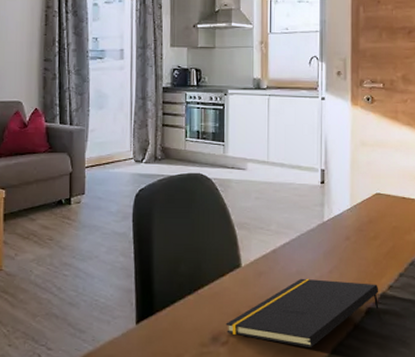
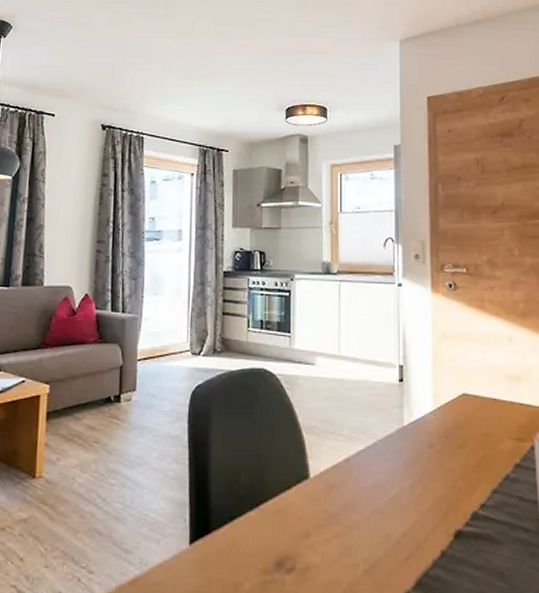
notepad: present [225,278,379,347] -> none [292,493,470,578]

